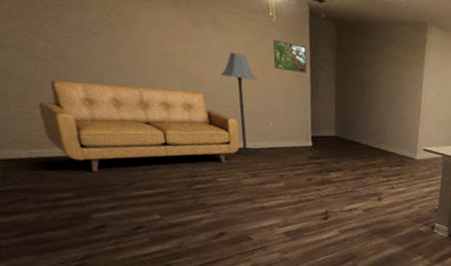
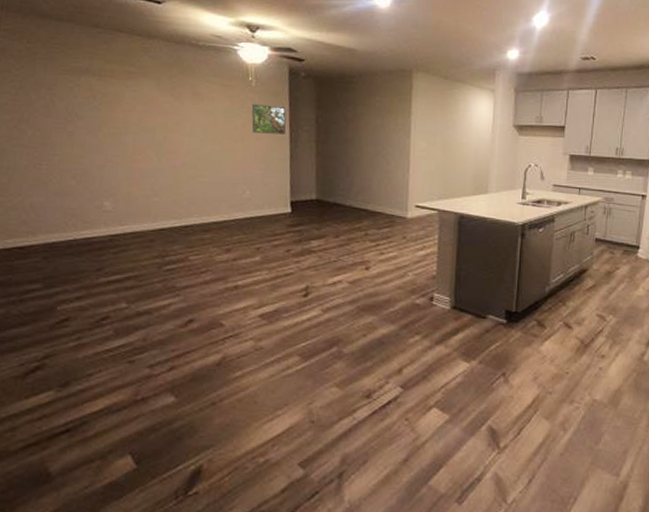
sofa: present [39,79,240,172] -> none [19,164,215,259]
floor lamp: present [221,52,260,156] -> none [198,121,236,229]

